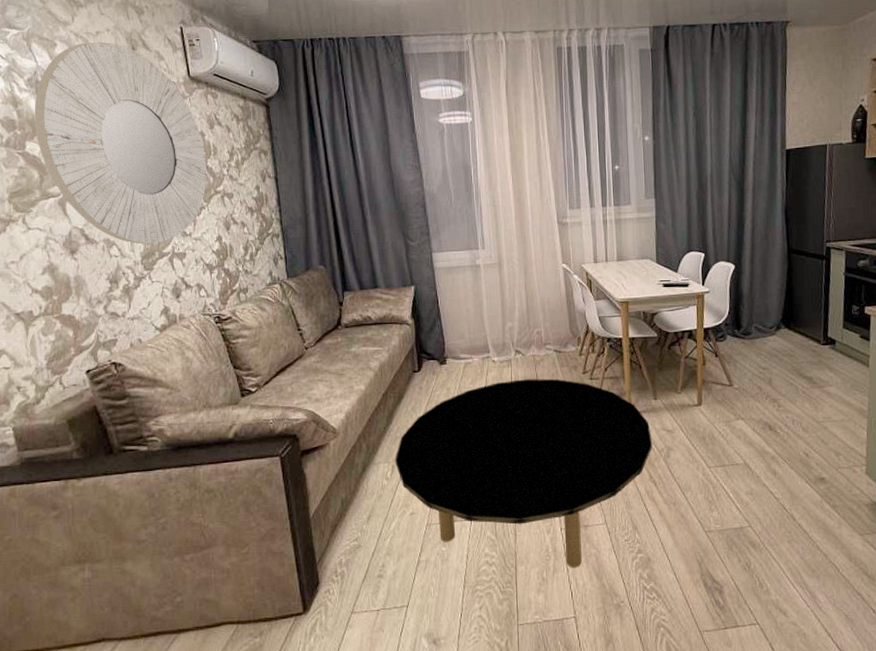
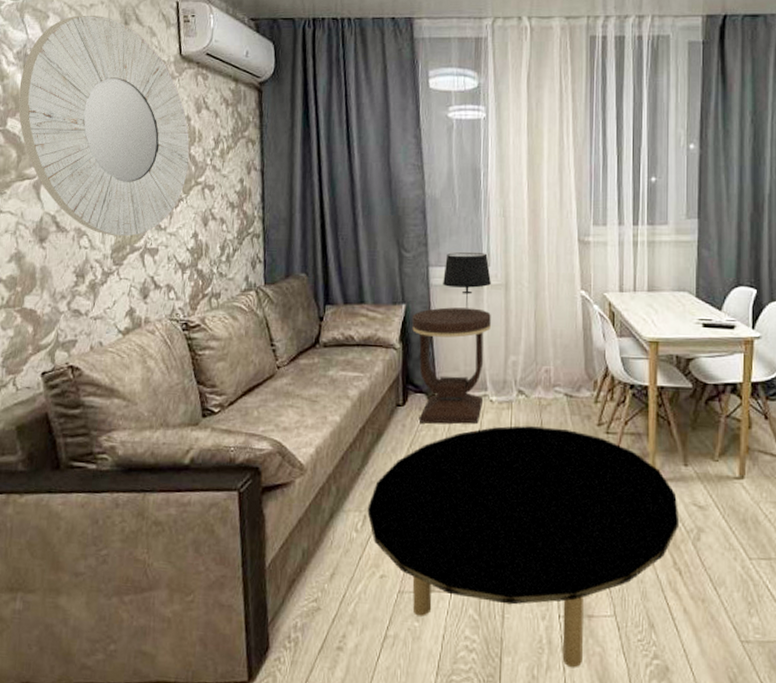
side table: none [421,285,489,385] -> present [412,307,491,424]
table lamp: none [444,238,486,291] -> present [442,252,491,315]

